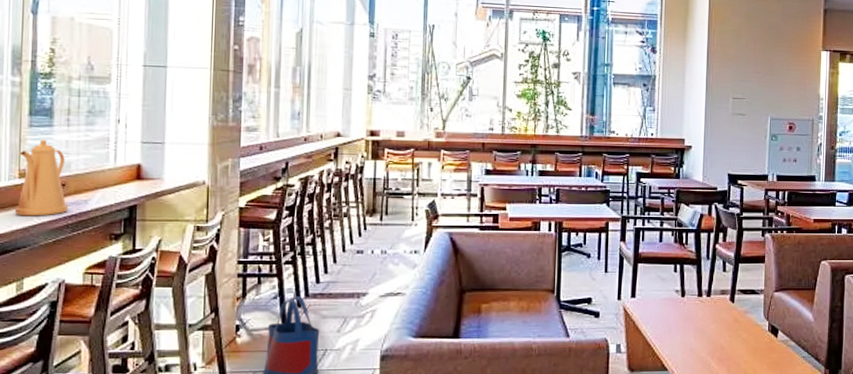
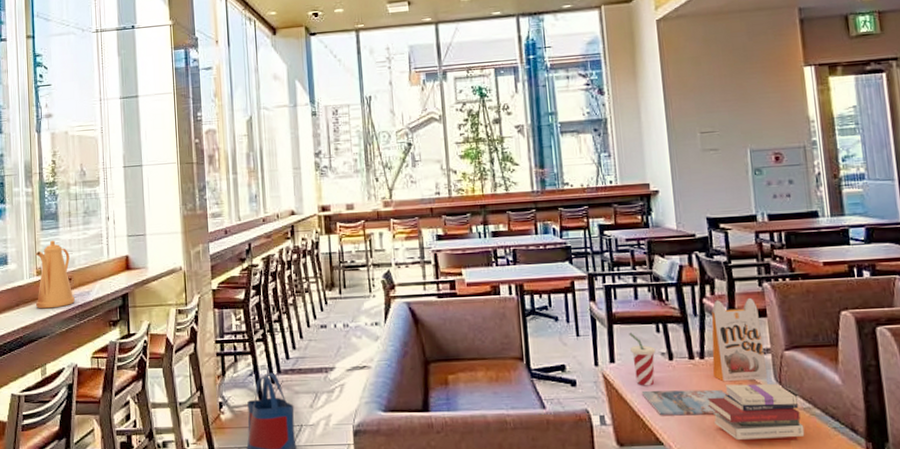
beverage cup: none [650,270,672,319] -> present [629,332,656,386]
magazine: none [654,323,725,345] -> present [641,389,727,416]
books: none [708,319,781,367] -> present [707,383,805,441]
shopping bag: none [715,245,759,317] -> present [711,297,768,382]

